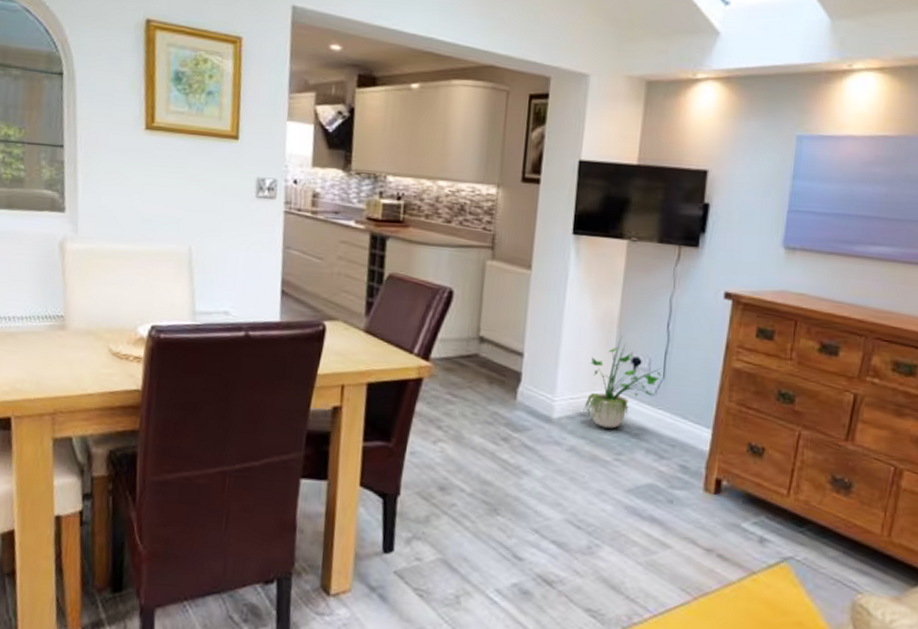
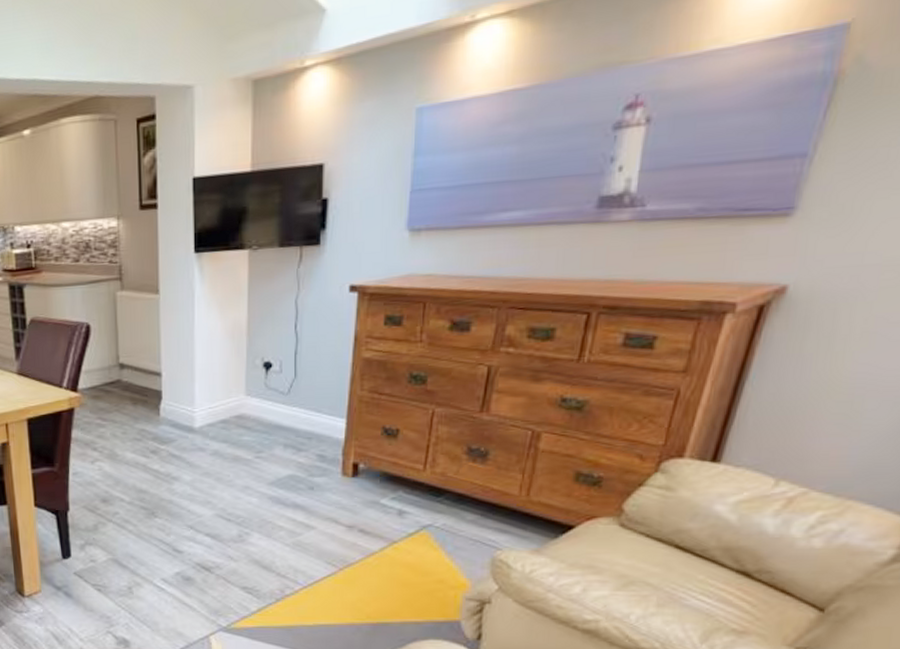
potted plant: present [583,336,662,429] -> none [222,344,293,430]

